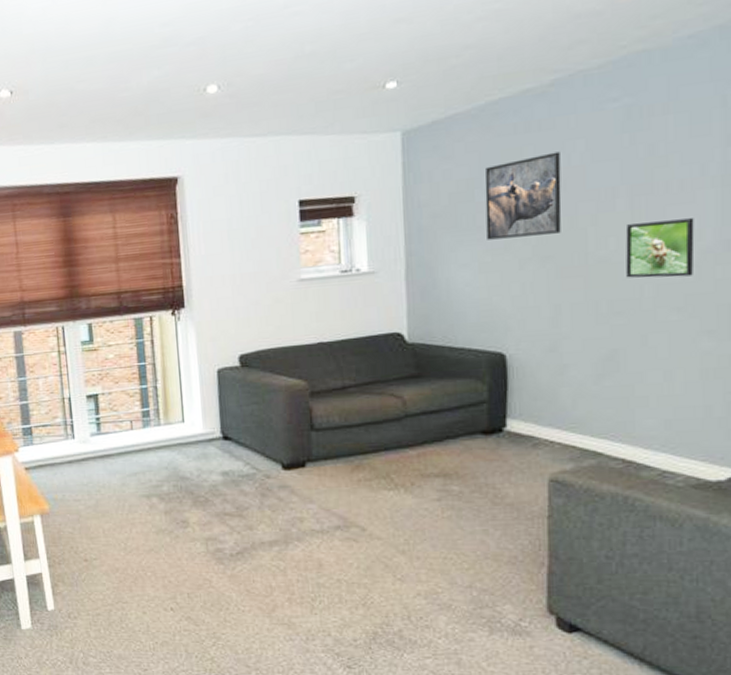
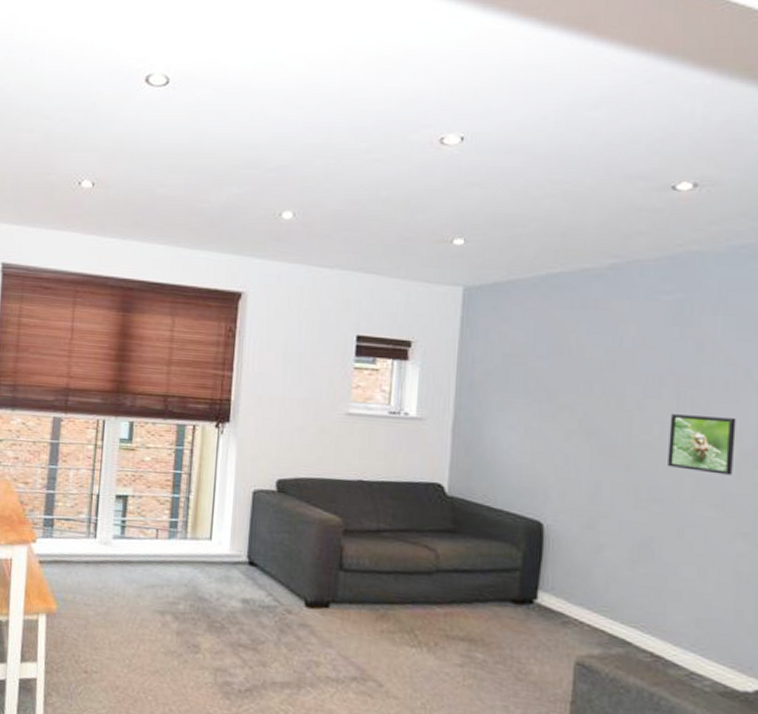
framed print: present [484,151,562,240] -> none [535,332,613,411]

